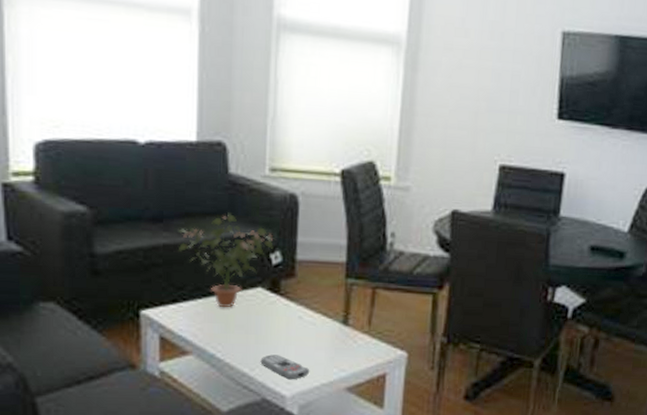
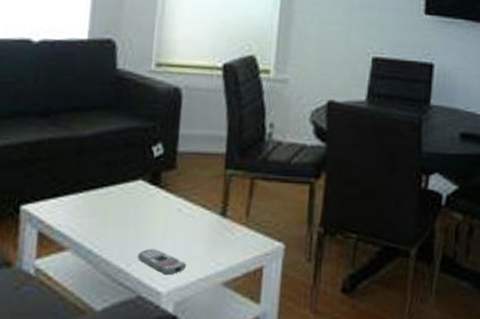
potted plant: present [178,212,276,308] -> none [63,106,159,202]

